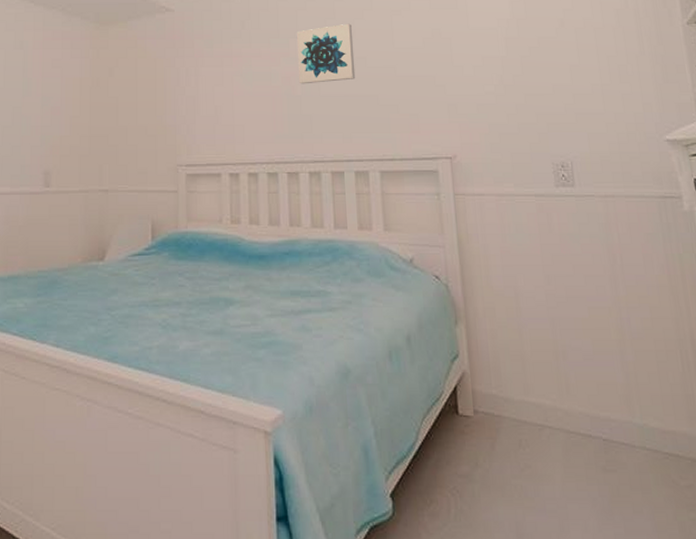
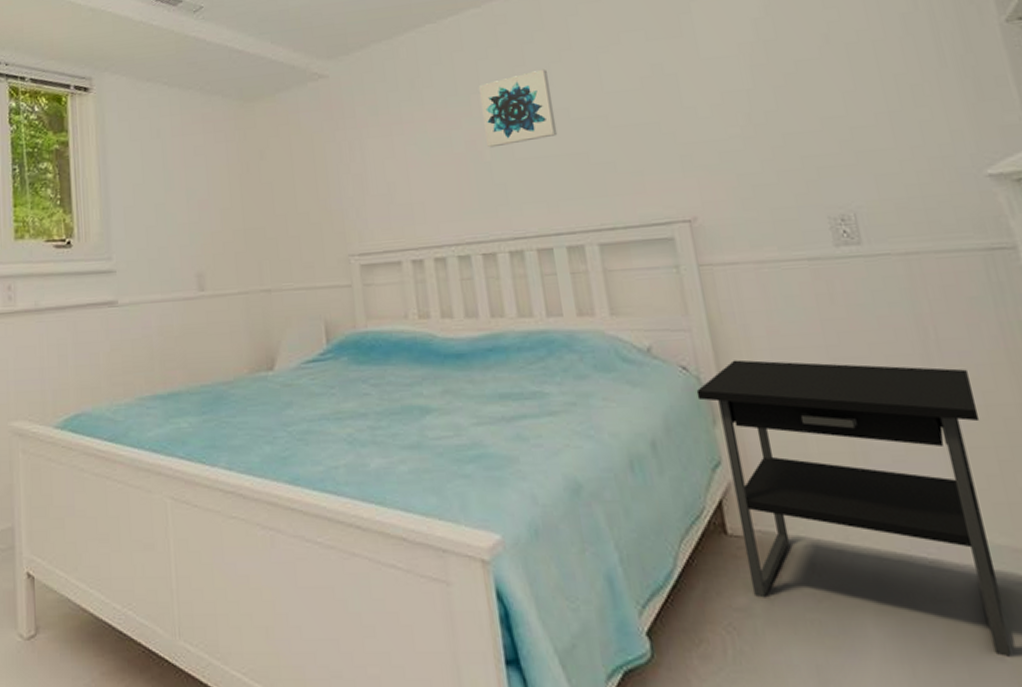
nightstand: none [444,273,655,515] -> present [696,359,1011,657]

